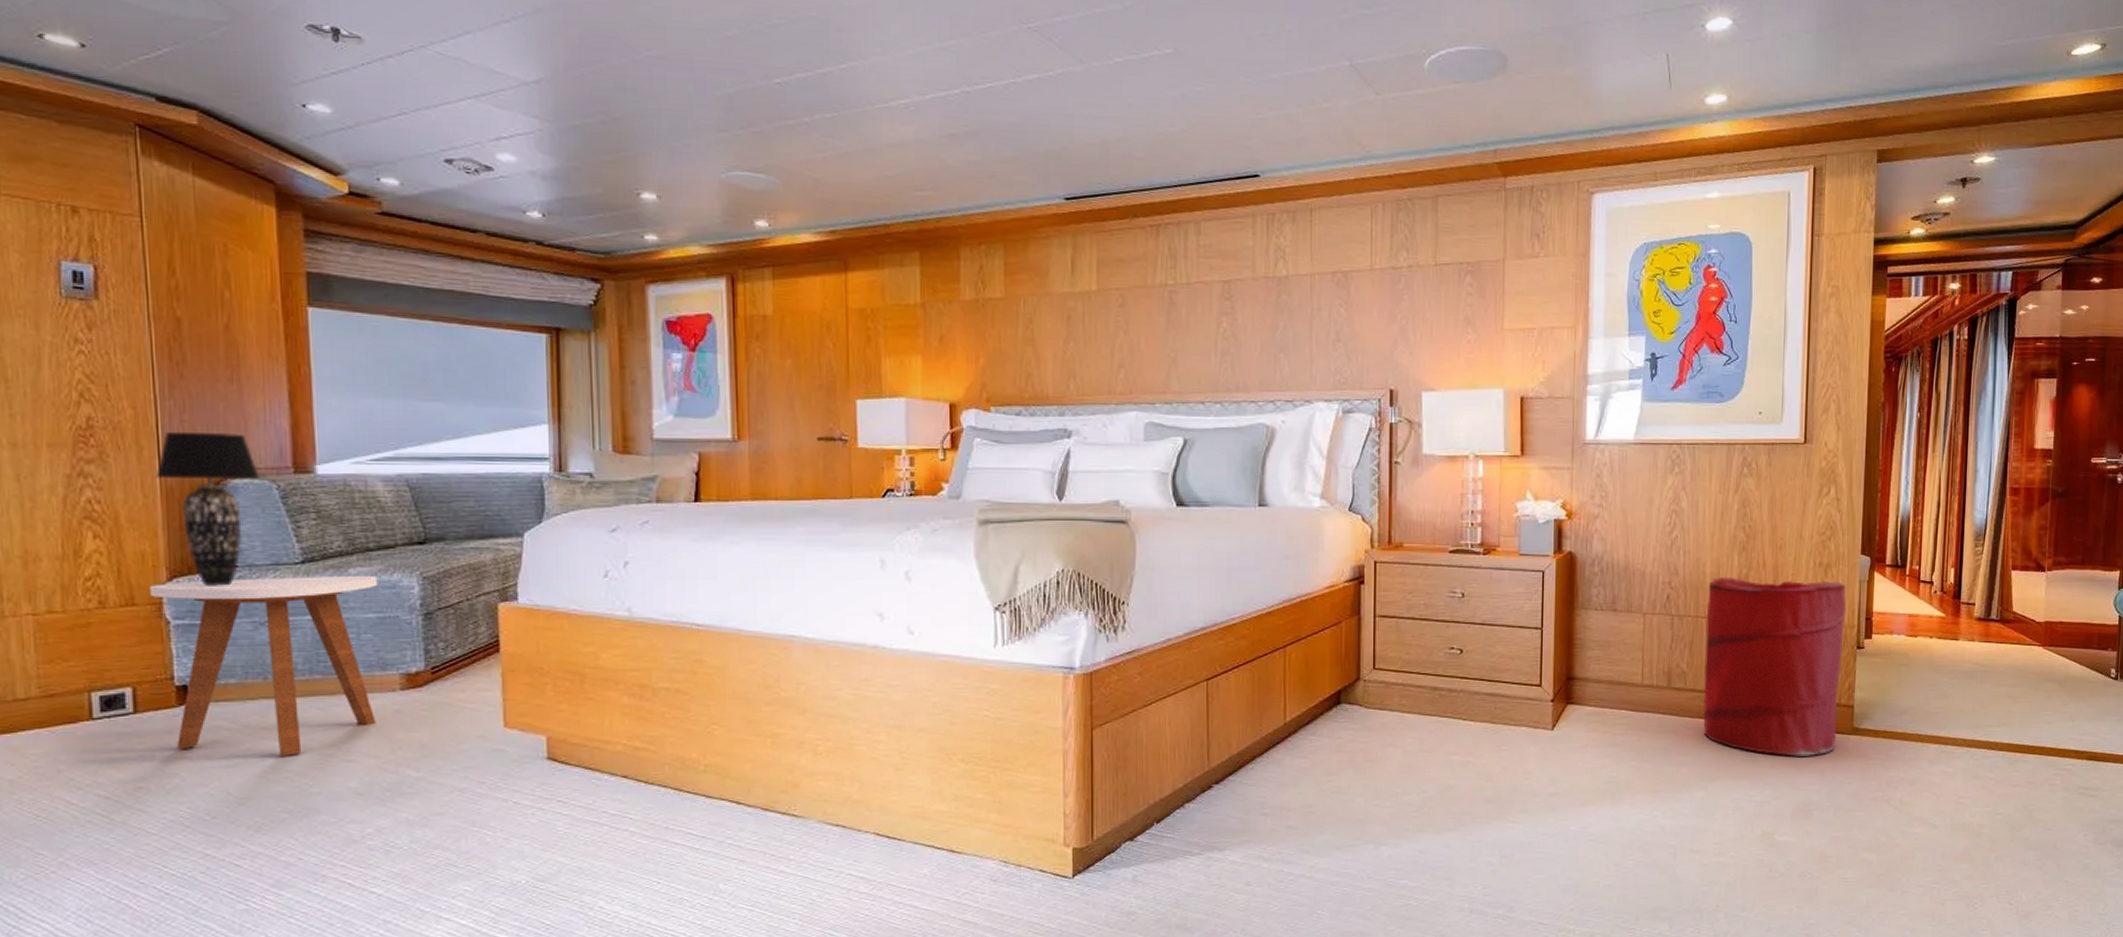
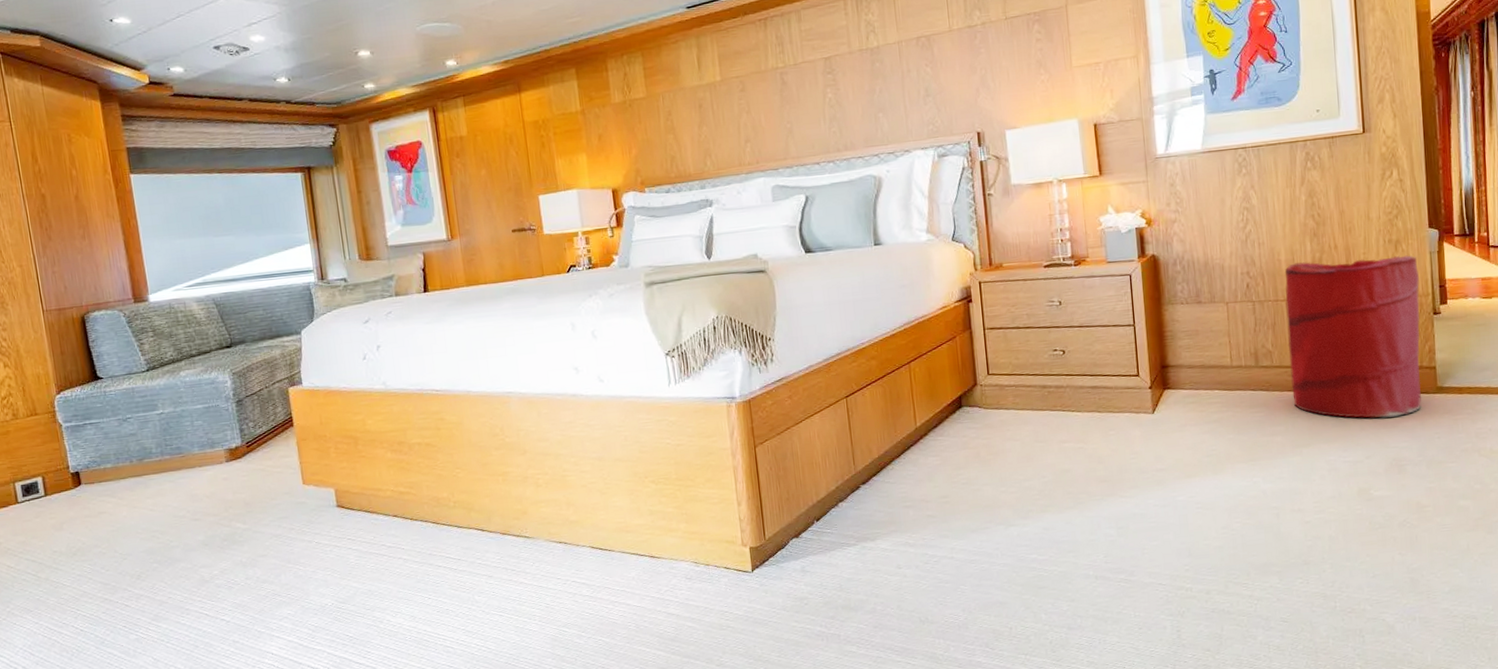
side table: present [150,575,378,756] -> none [45,375,212,520]
table lamp: present [155,432,260,586] -> none [40,277,111,396]

